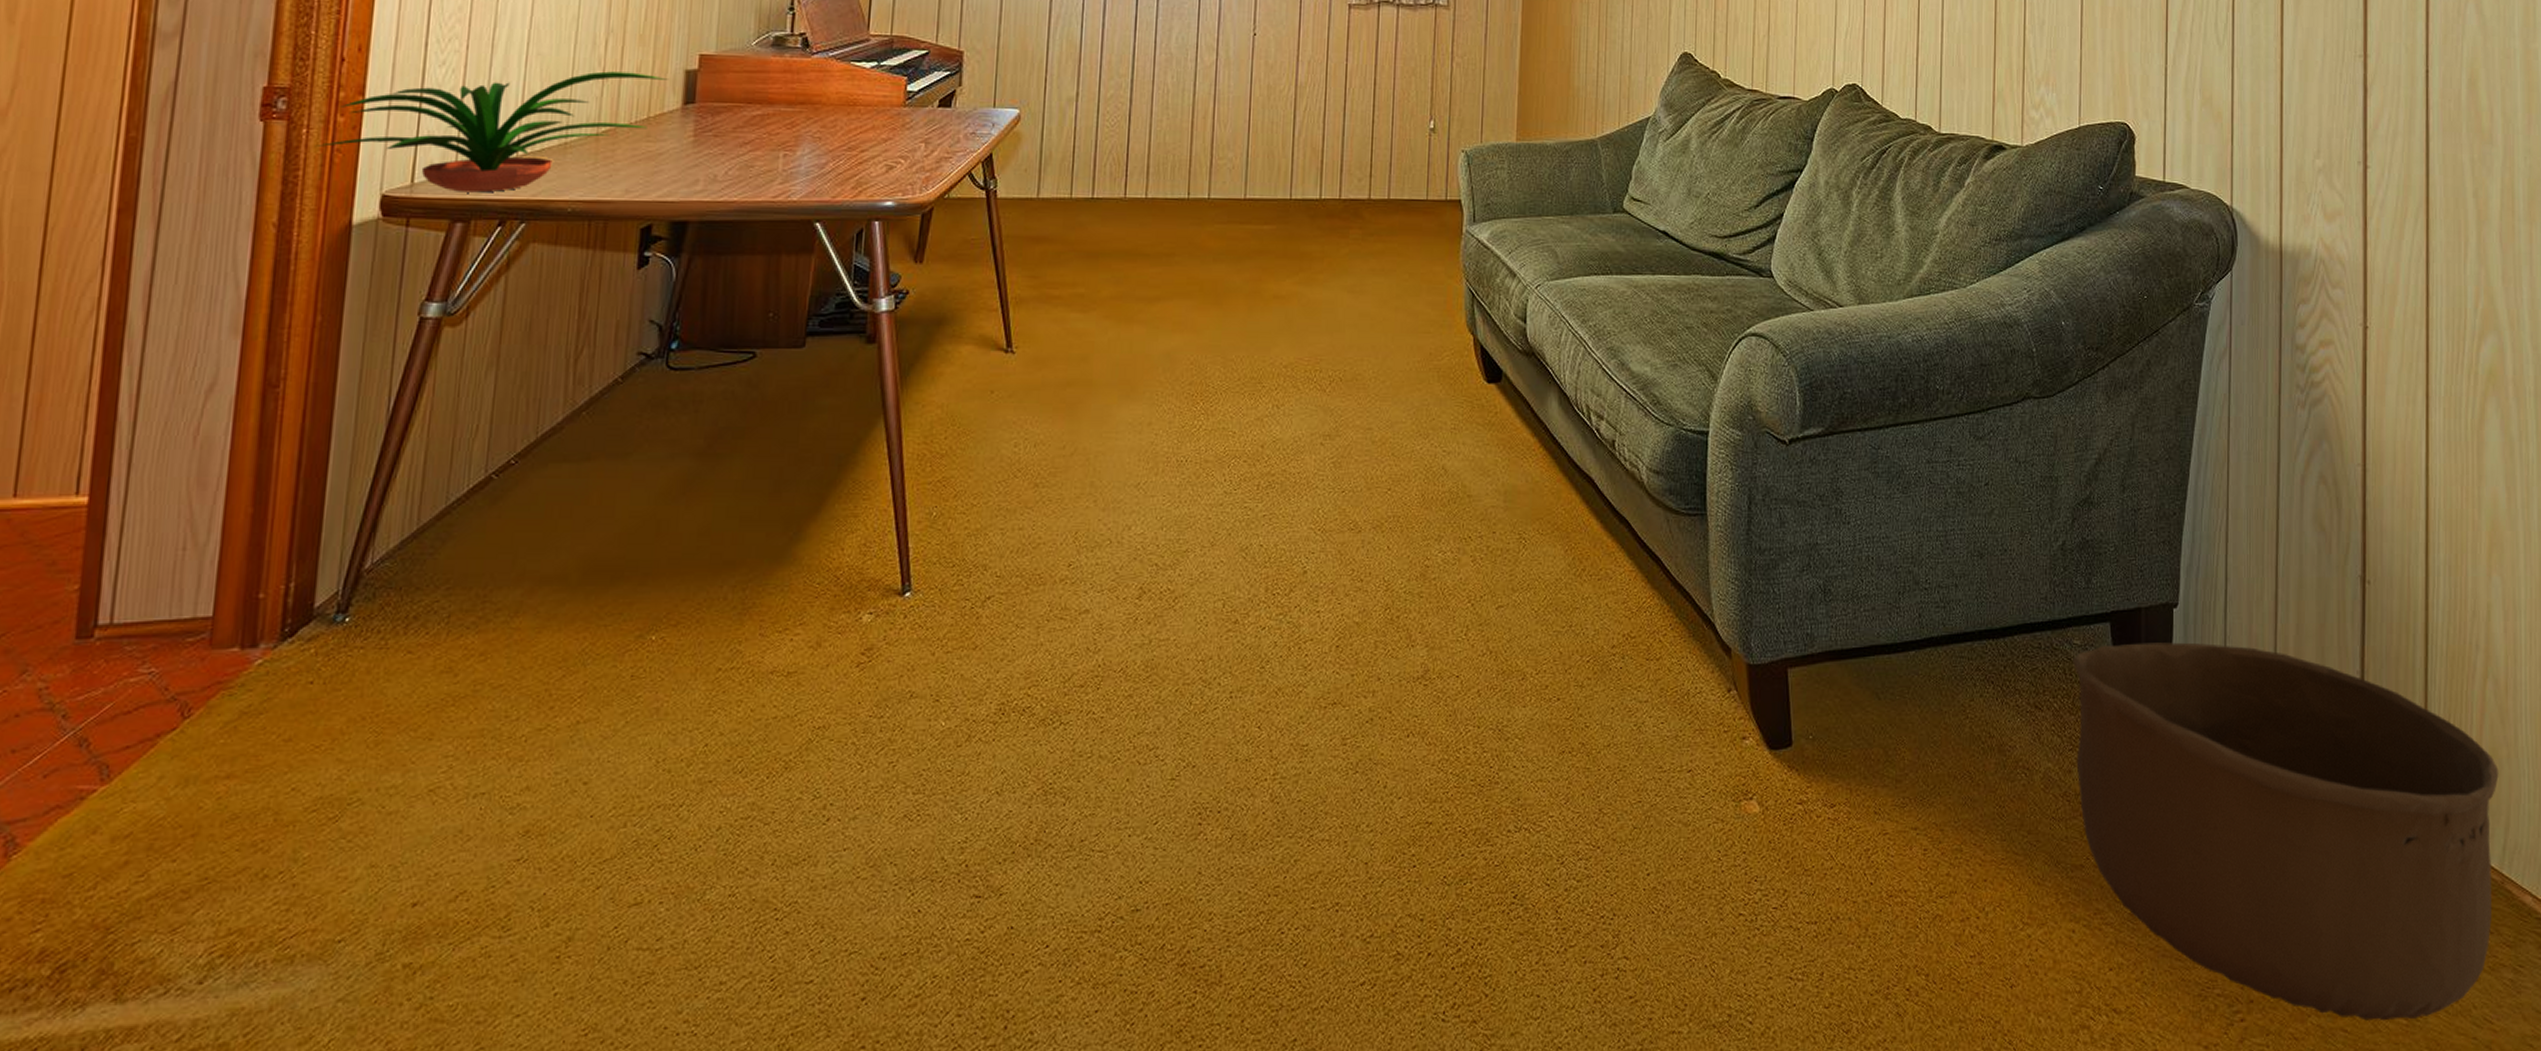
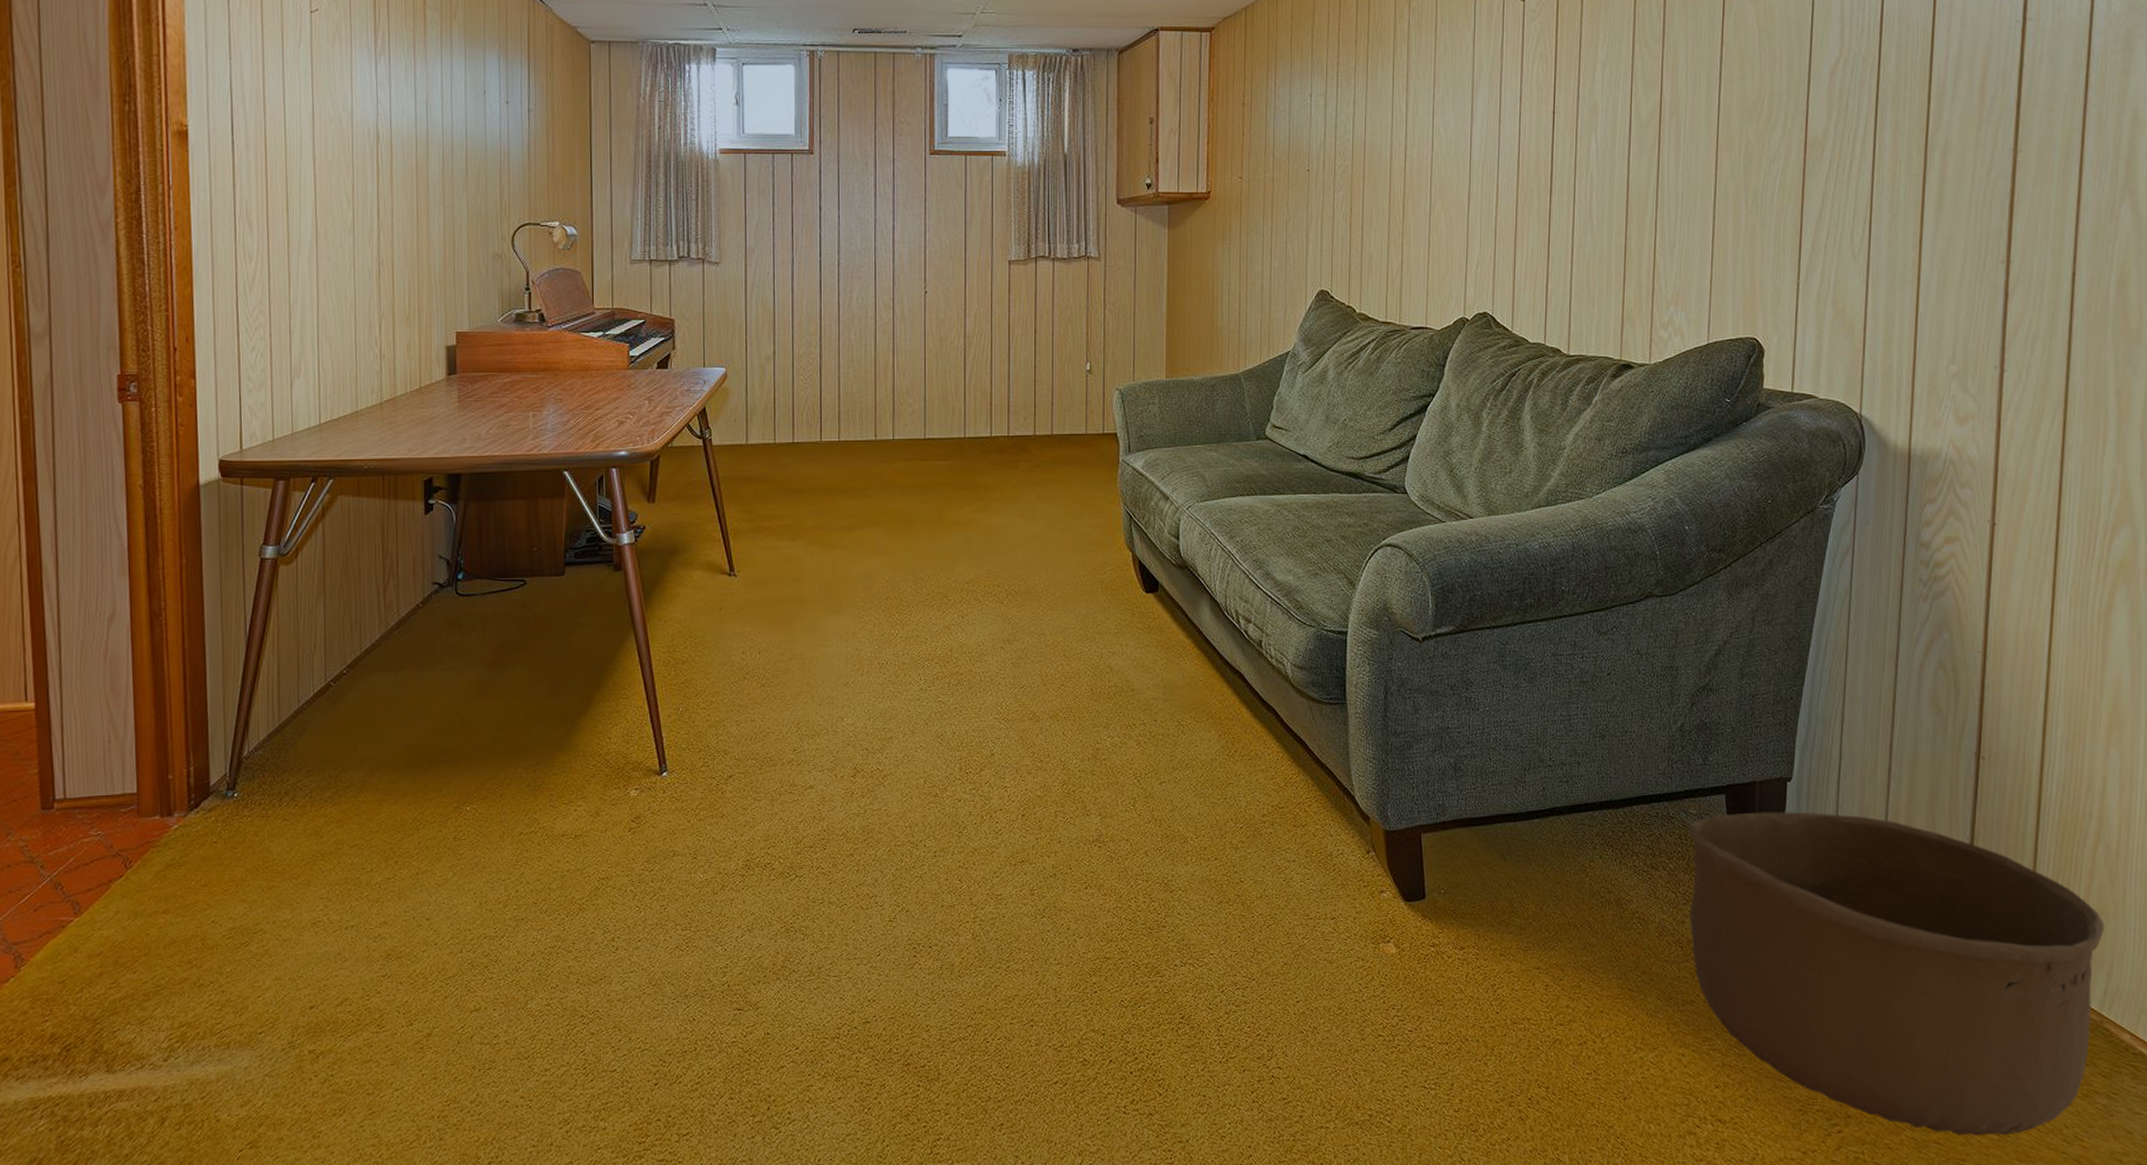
plant: present [315,71,668,193] -> none [163,350,433,456]

